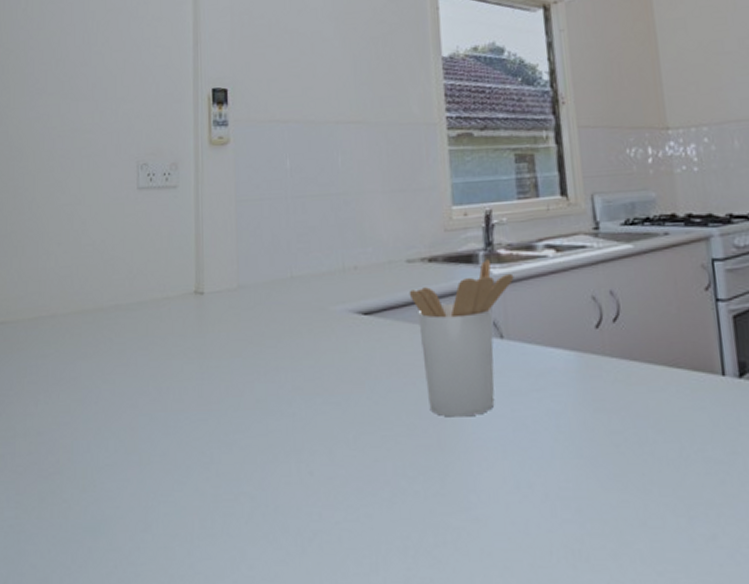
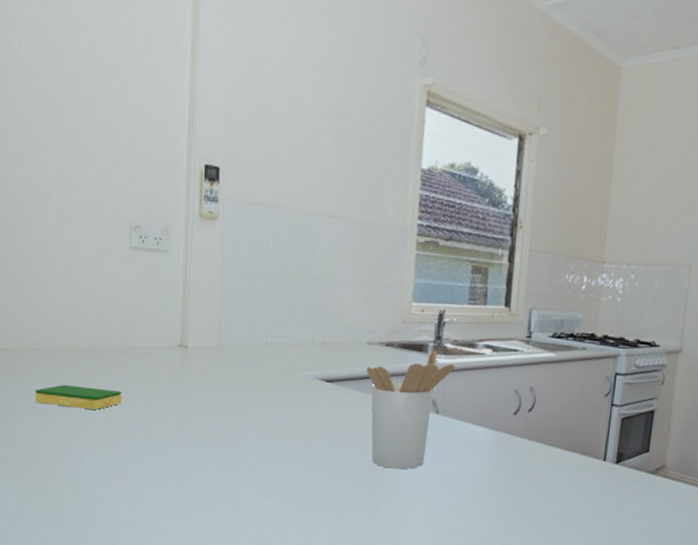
dish sponge: none [37,355,132,383] -> present [35,384,121,410]

